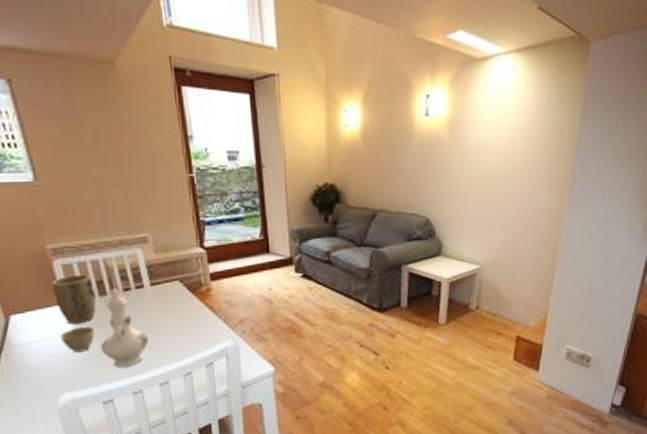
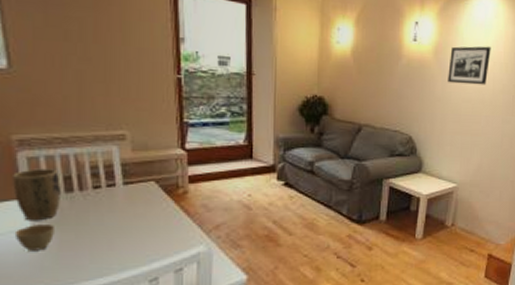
ewer: present [101,288,149,368] -> none [60,185,115,270]
picture frame: none [465,114,511,158] -> present [448,46,491,85]

